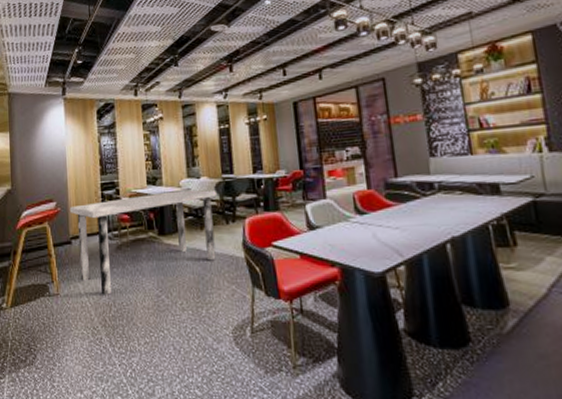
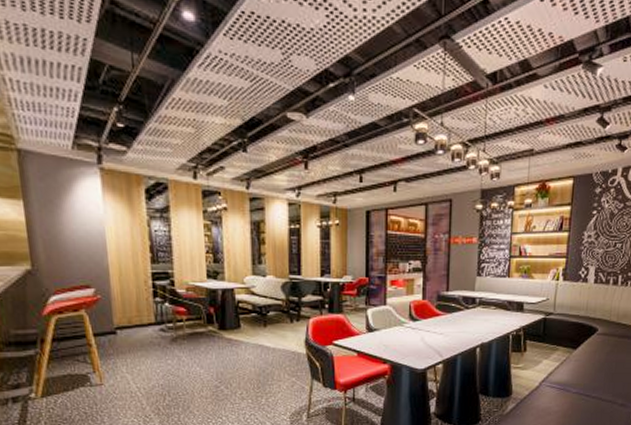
dining table: present [69,189,216,295] -> none [112,286,282,386]

